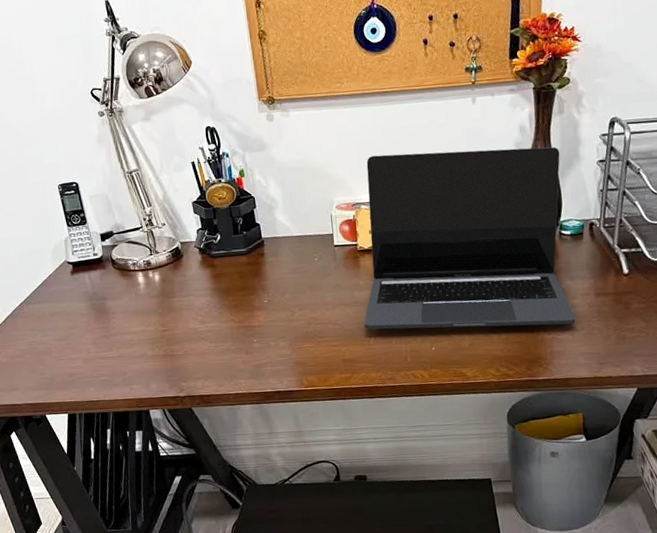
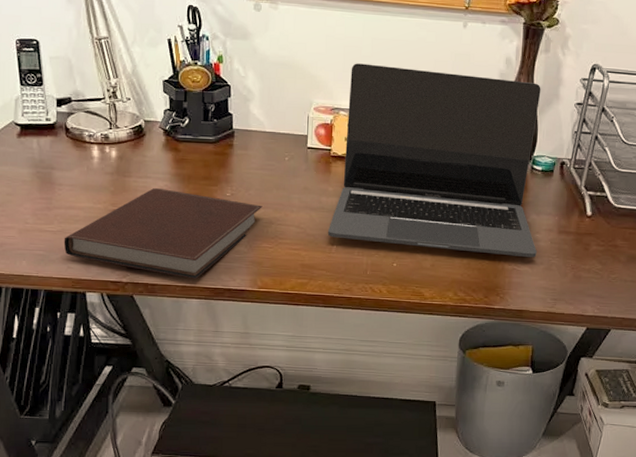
notebook: none [123,304,299,387] -> present [63,188,263,280]

